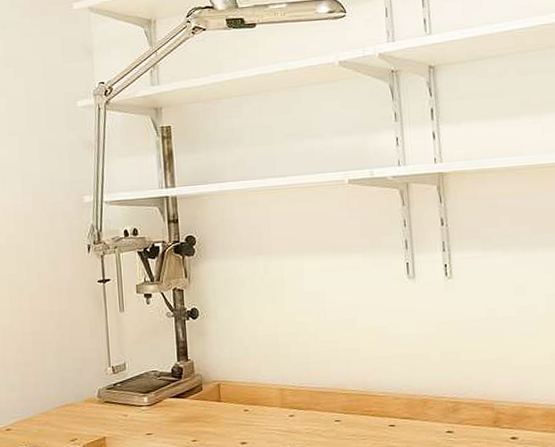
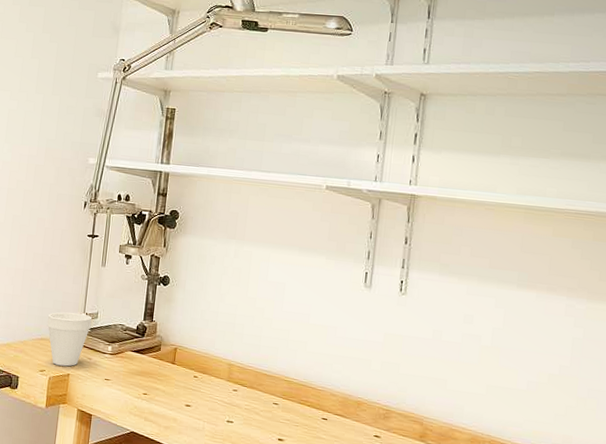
cup: none [69,367,120,431] -> present [46,312,92,367]

